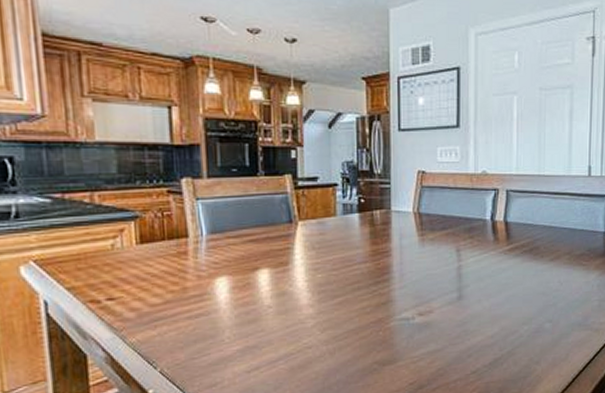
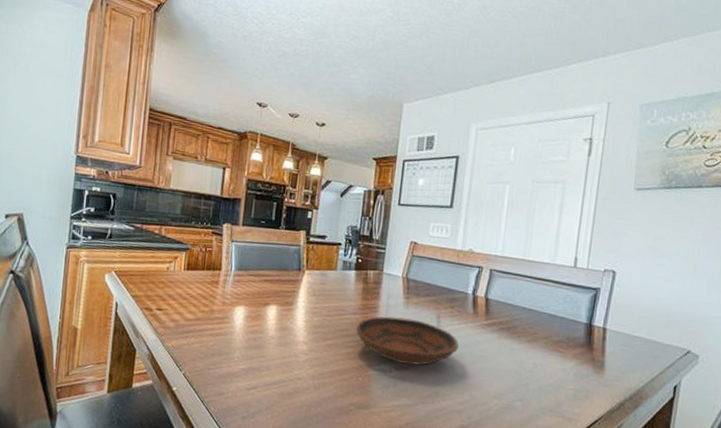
bowl: none [367,257,482,308] -> present [355,316,459,365]

